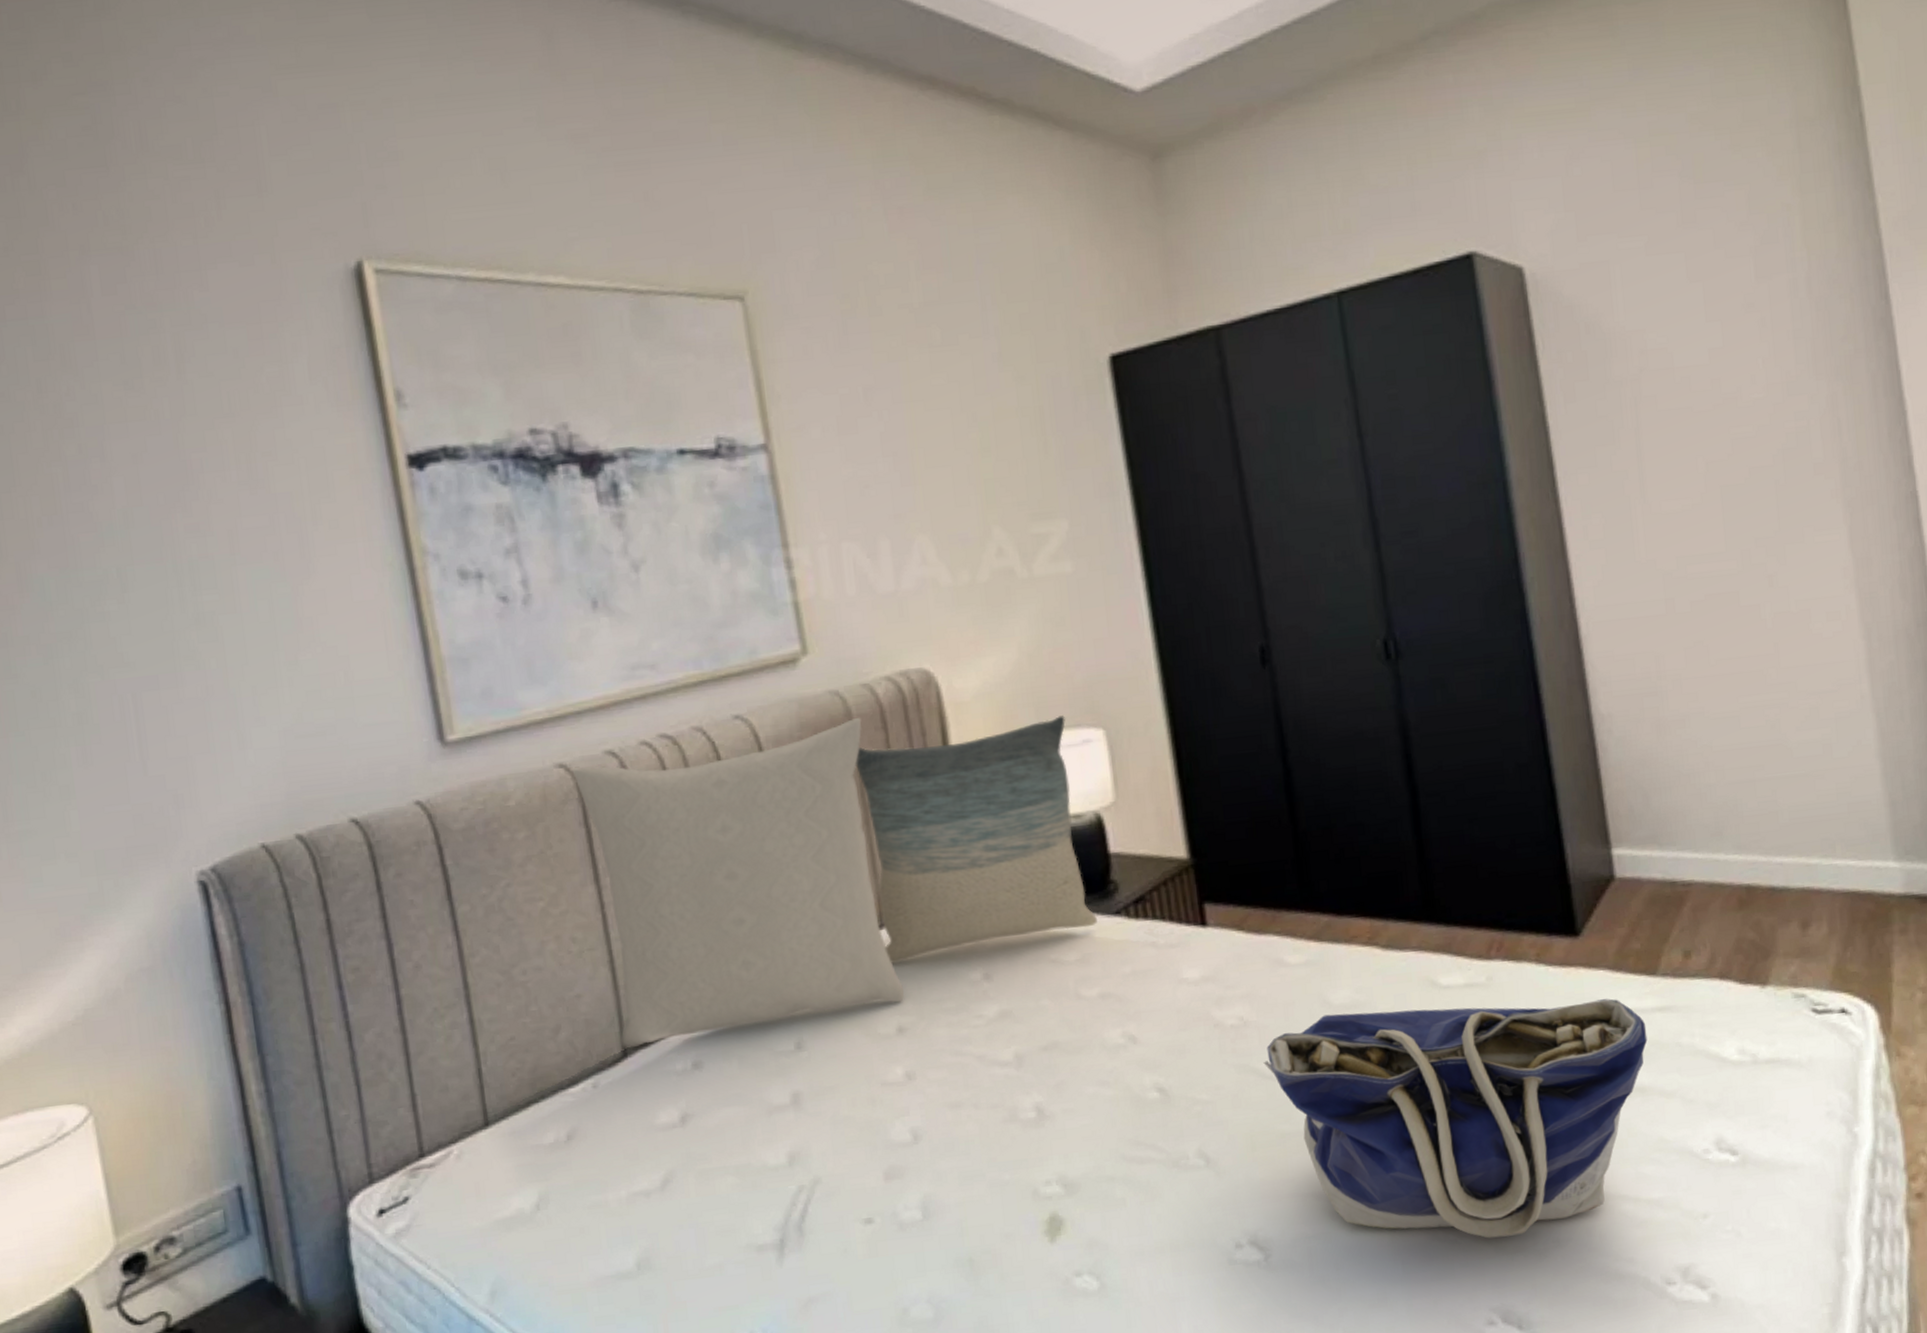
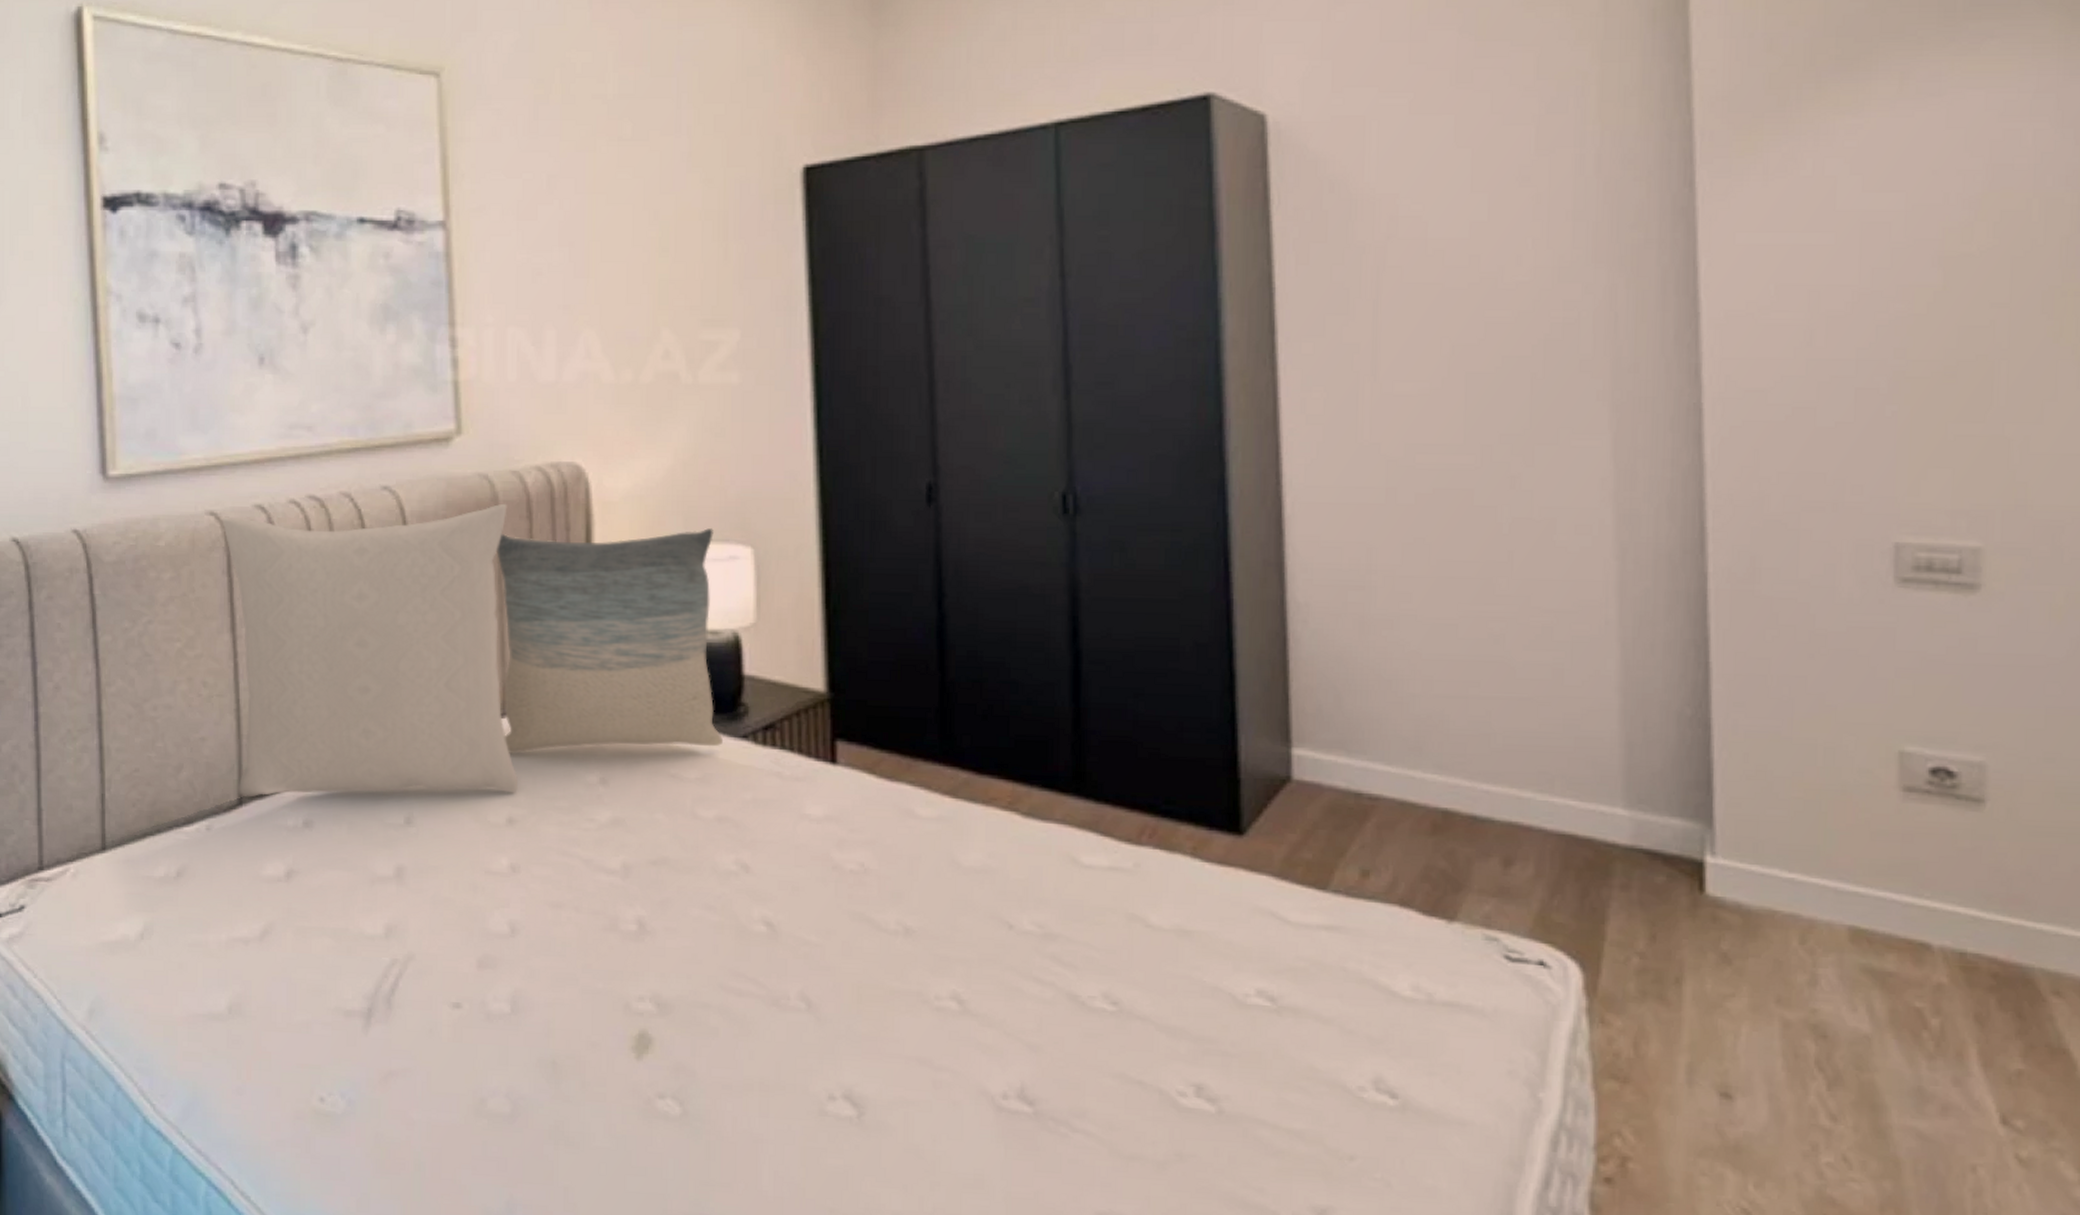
tote bag: present [1263,998,1648,1239] -> none [880,875,1309,1141]

